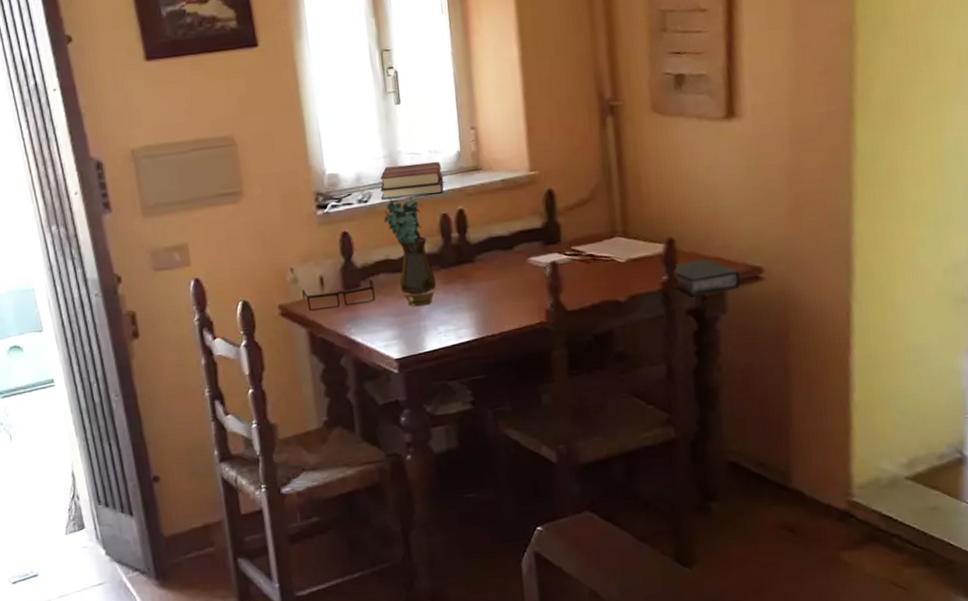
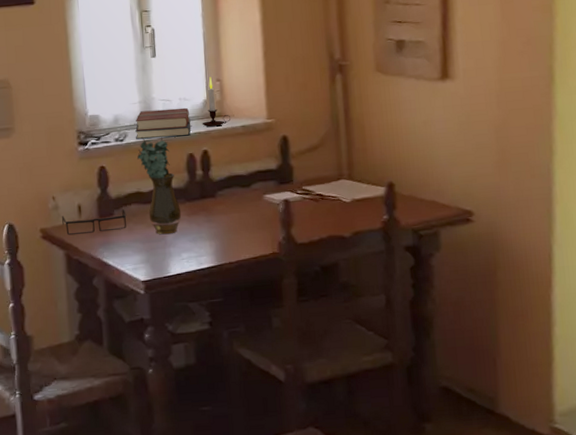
candle: none [456,124,489,183] -> present [202,77,231,127]
book: present [674,259,741,297] -> none [393,202,454,235]

